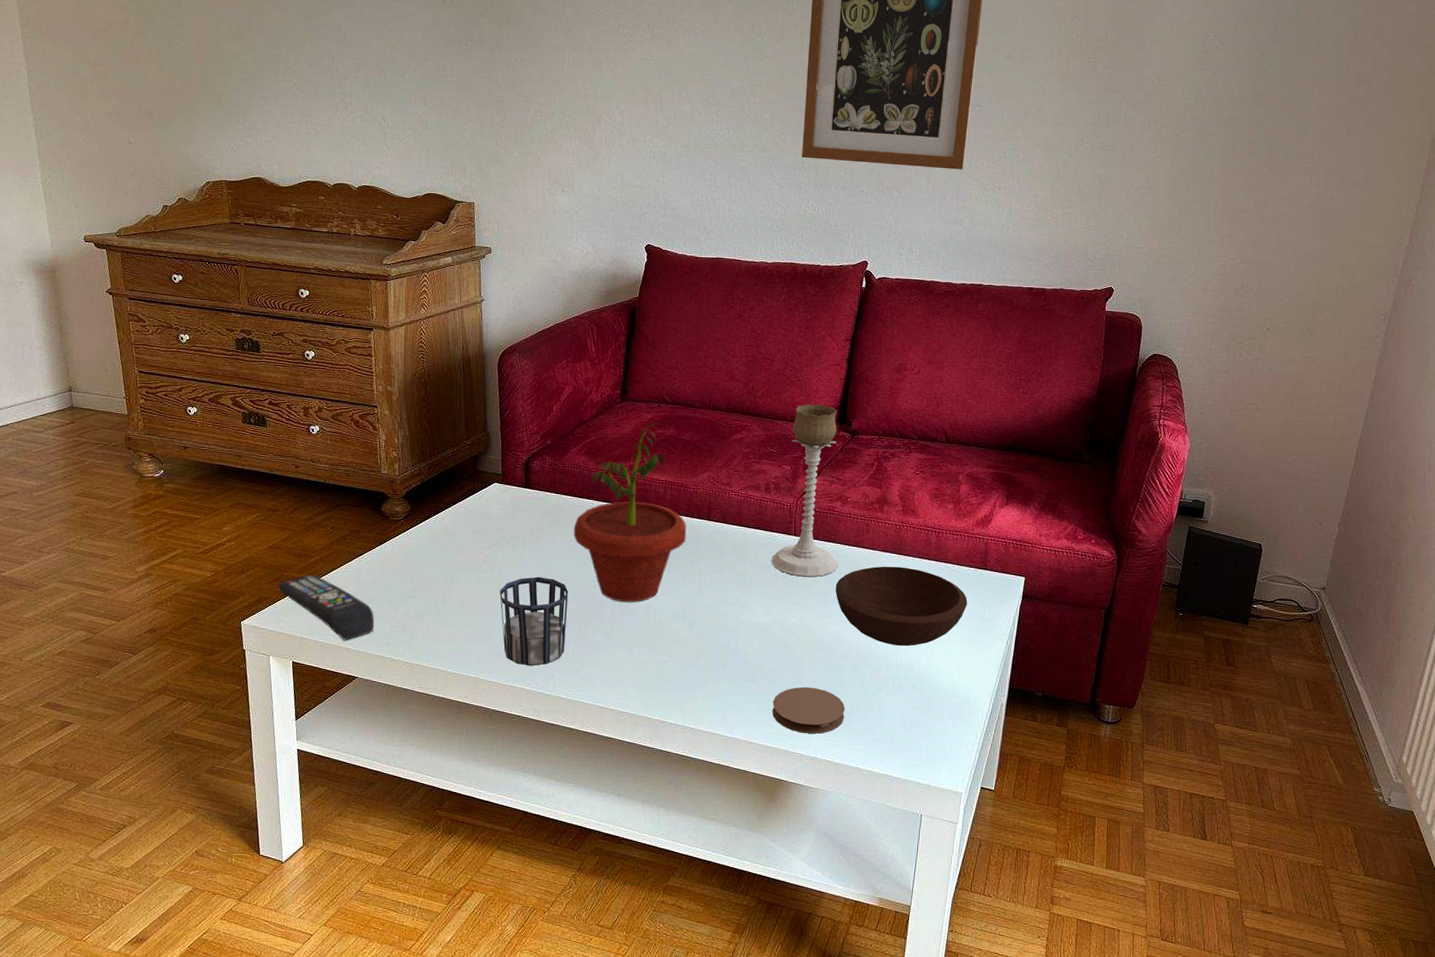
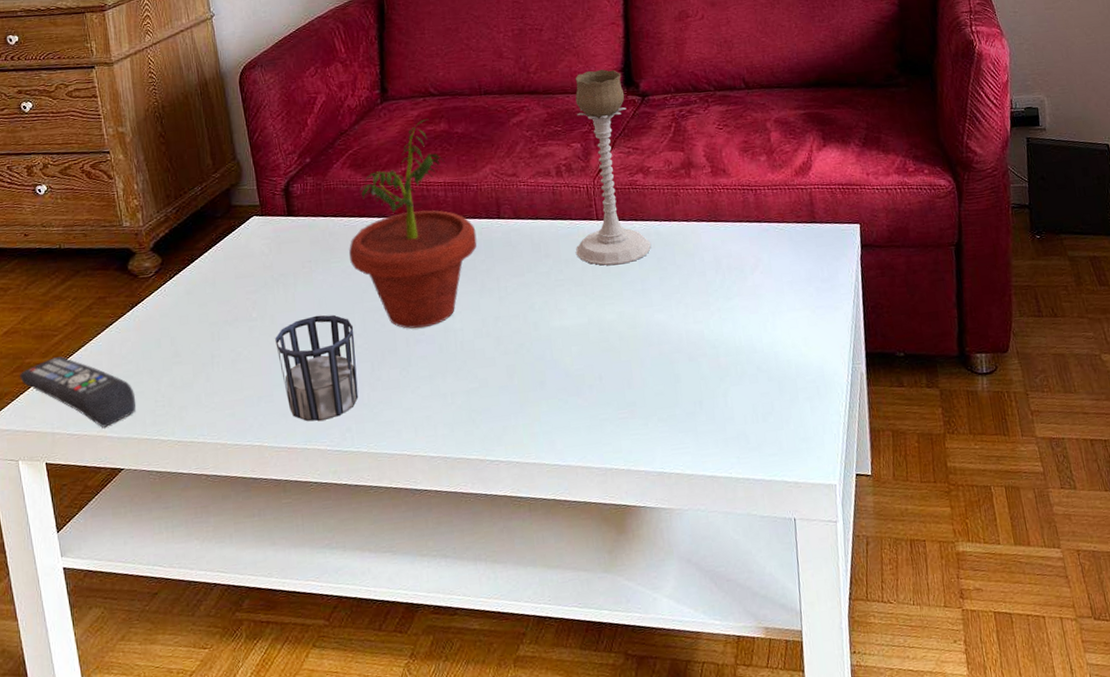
coaster: present [772,686,846,734] -> none [603,390,688,446]
bowl: present [835,566,968,646] -> none [652,235,802,326]

